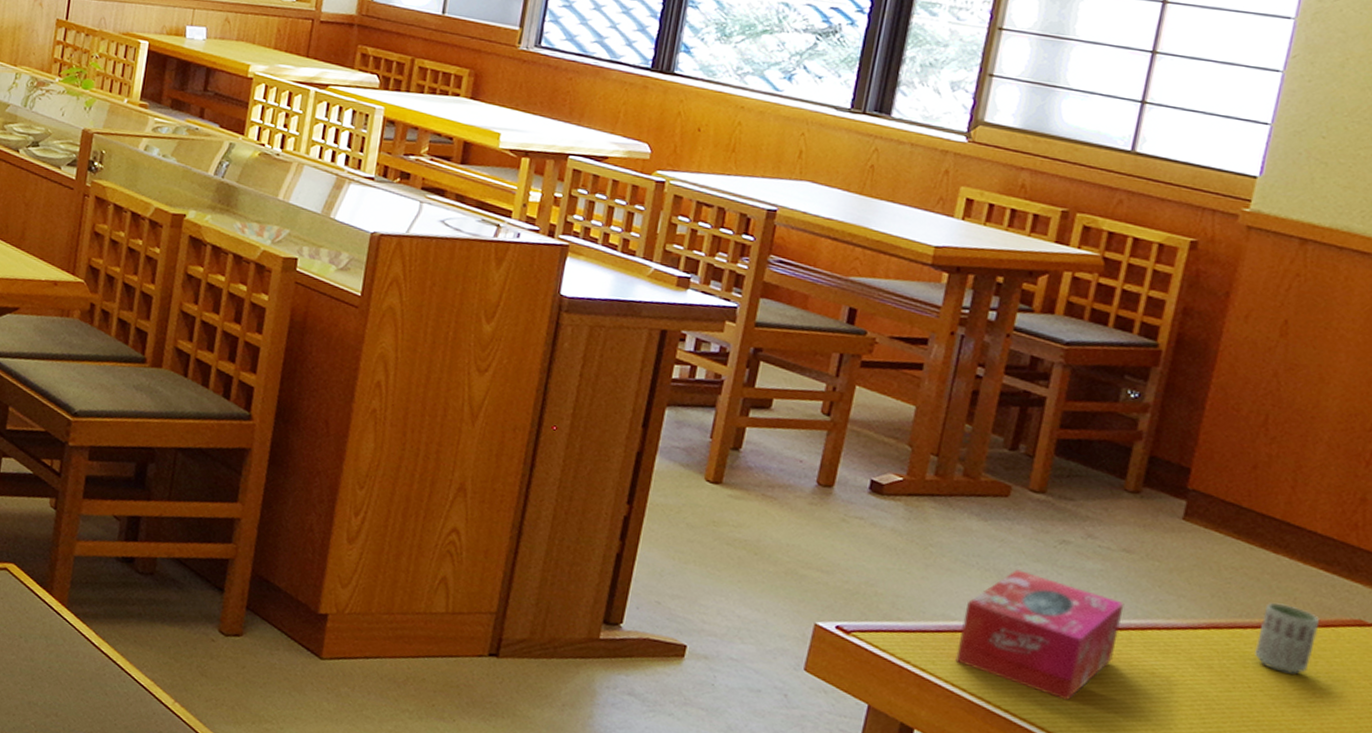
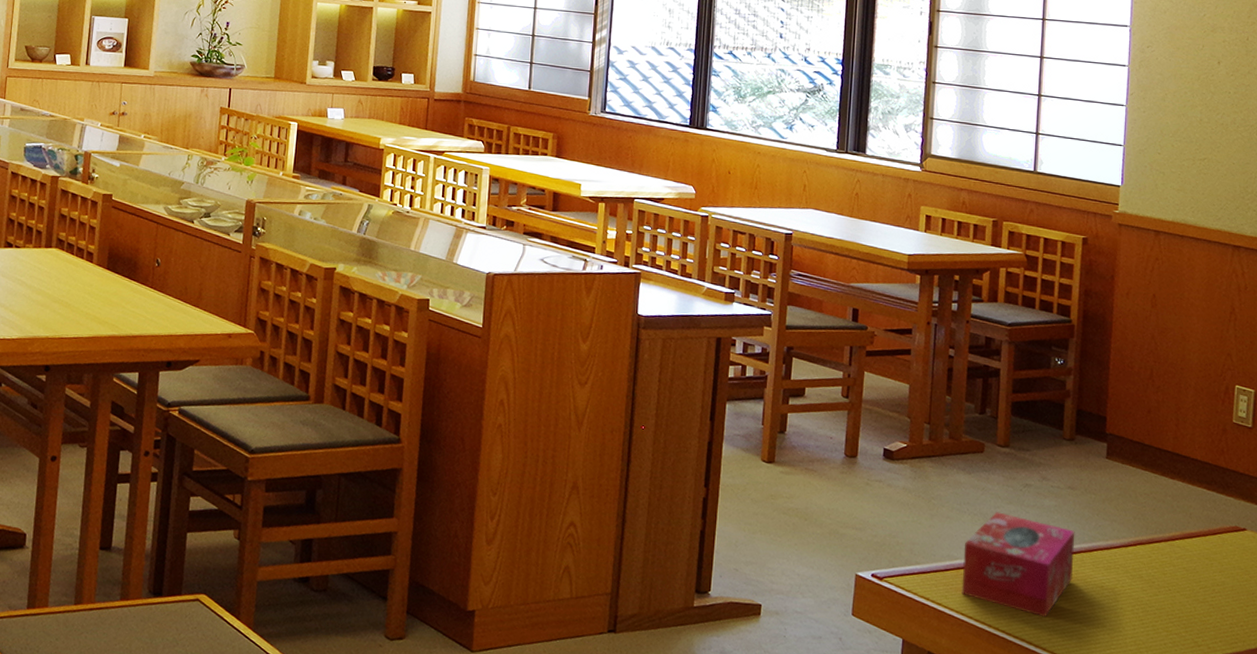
cup: present [1254,602,1319,675] -> none [1170,519,1210,576]

